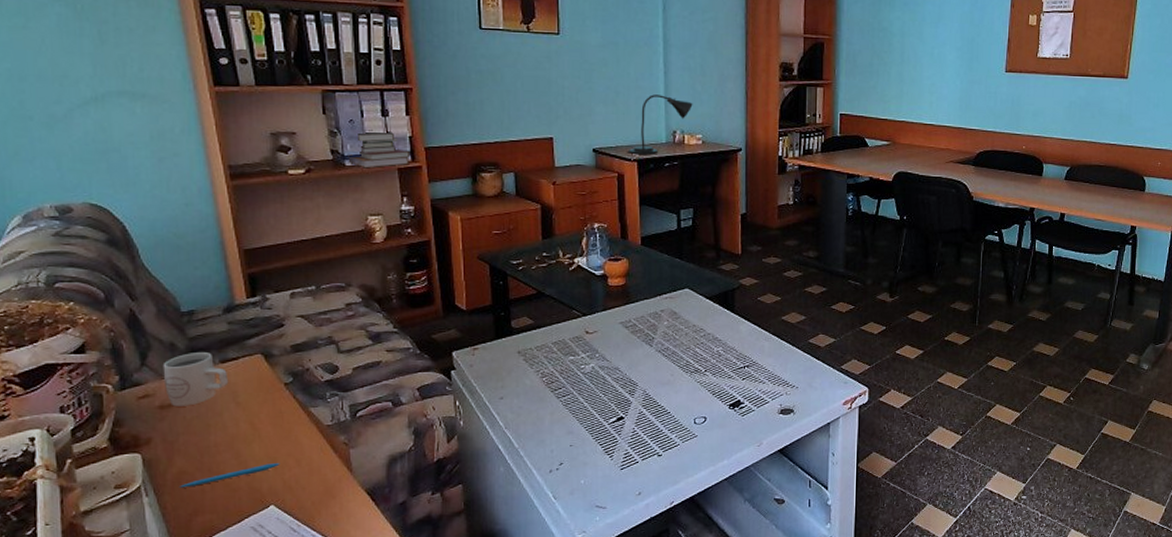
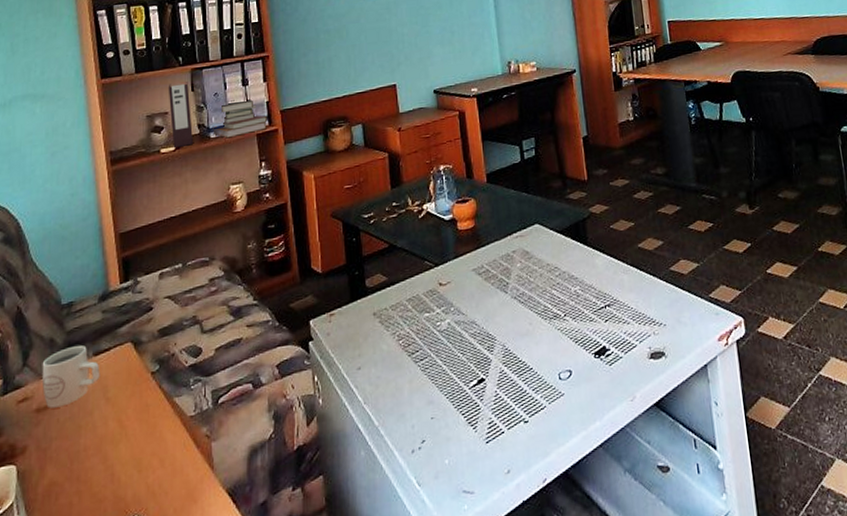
pen: present [178,463,280,488] -> none [48,465,145,502]
binder: none [295,103,325,172] -> present [168,82,193,149]
desk lamp: present [627,94,693,155] -> none [466,28,524,91]

